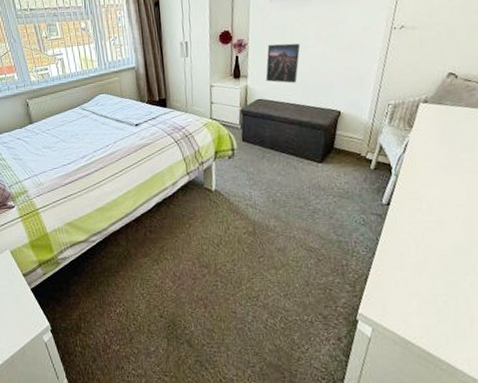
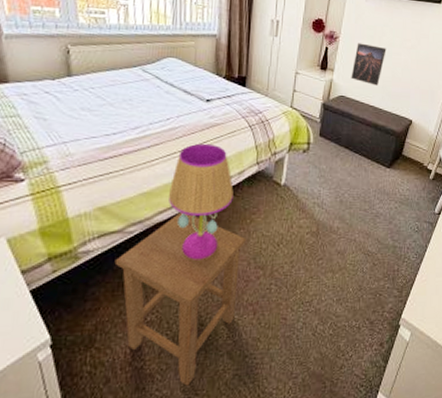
stool: none [85,222,188,368] -> present [114,212,246,386]
table lamp: none [117,161,171,262] -> present [169,143,234,260]

